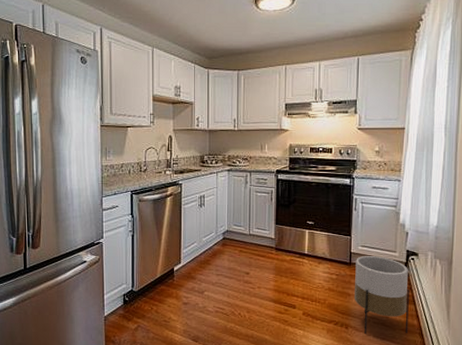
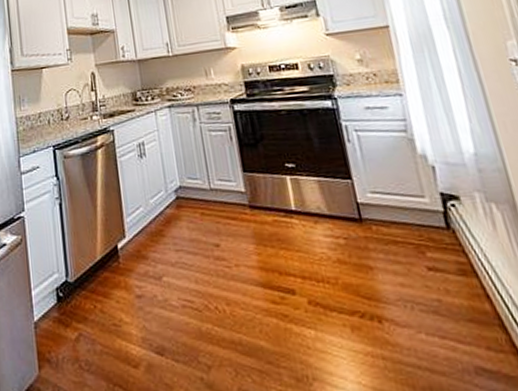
planter: present [354,256,409,334] -> none [367,205,480,330]

